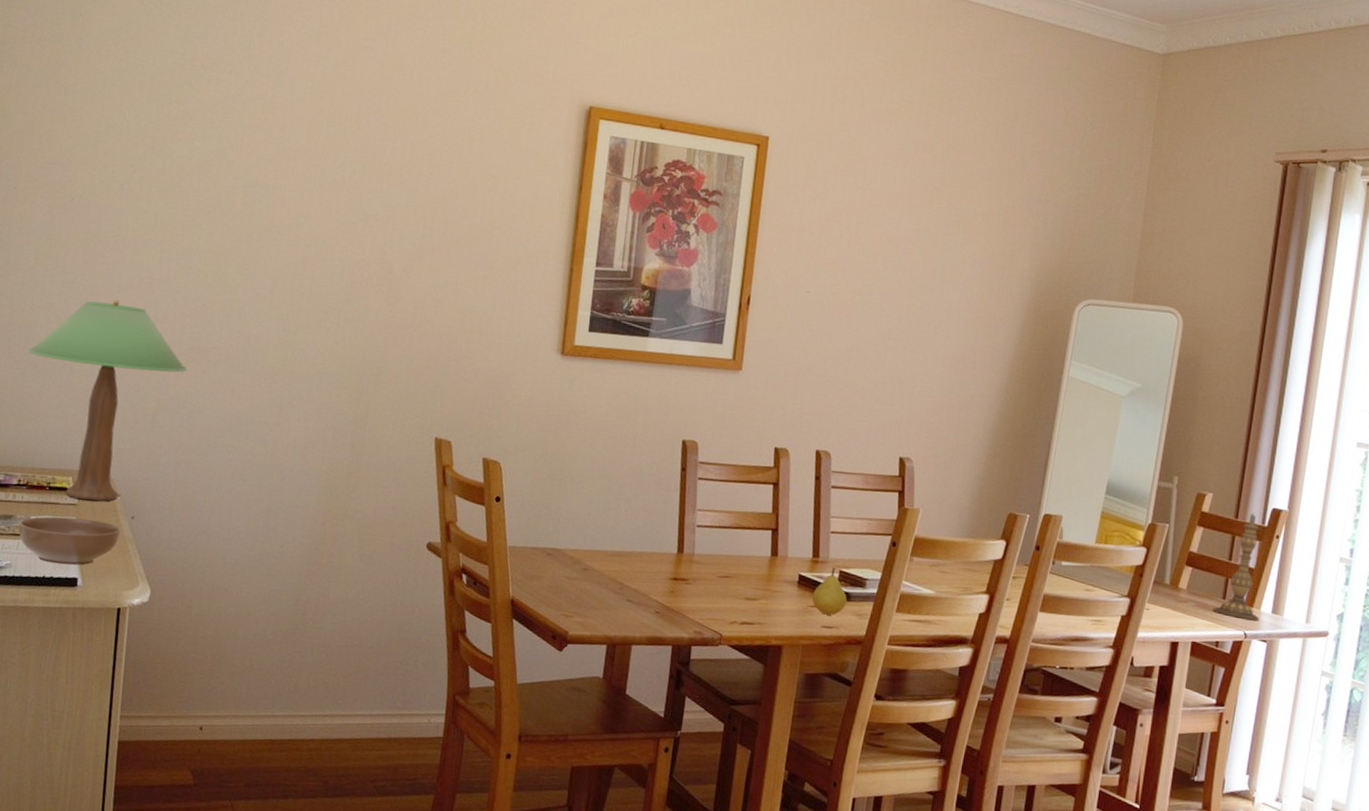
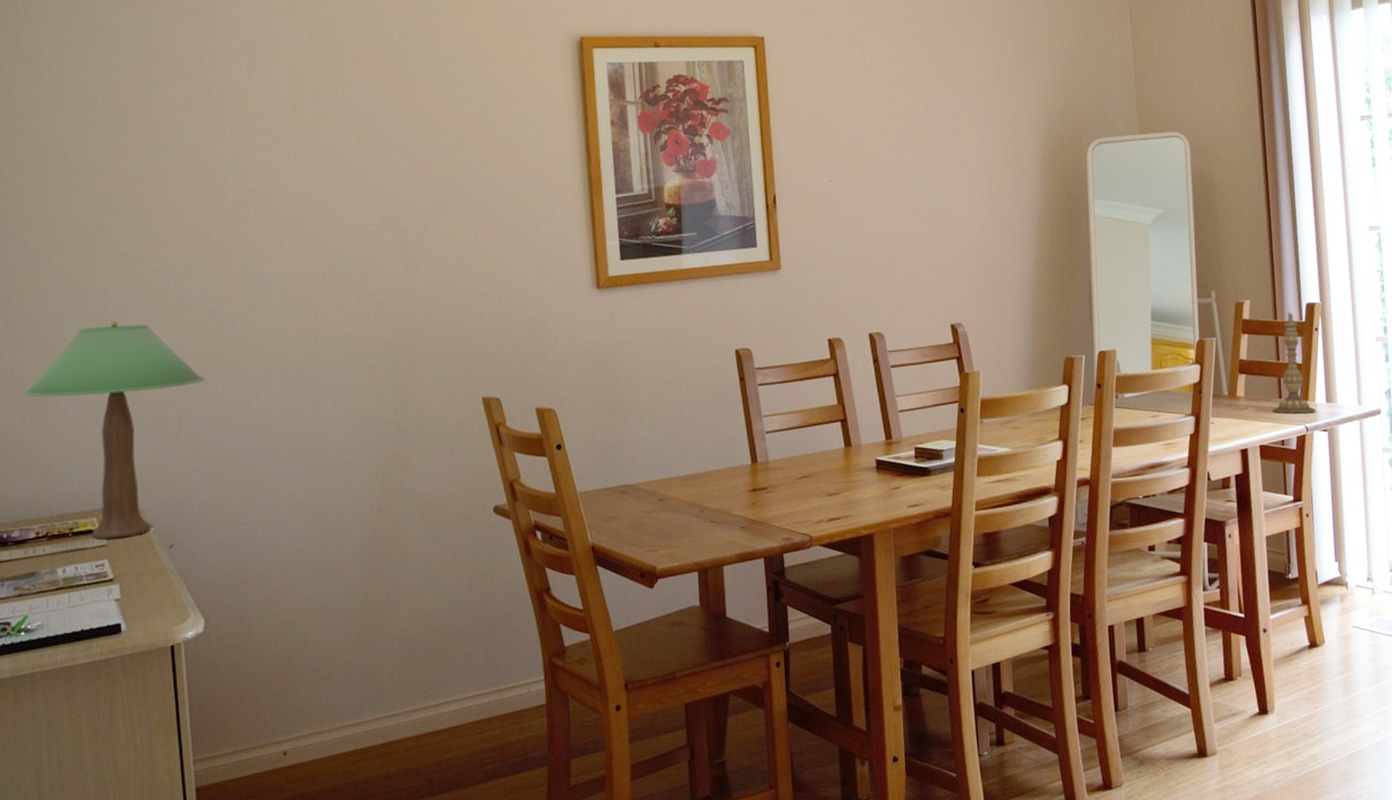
bowl: present [19,516,121,565] -> none [45,557,160,614]
fruit: present [812,566,848,616] -> none [893,444,928,494]

